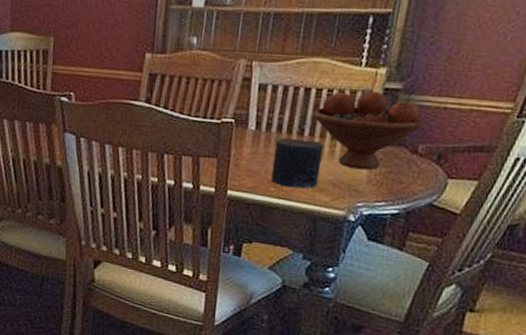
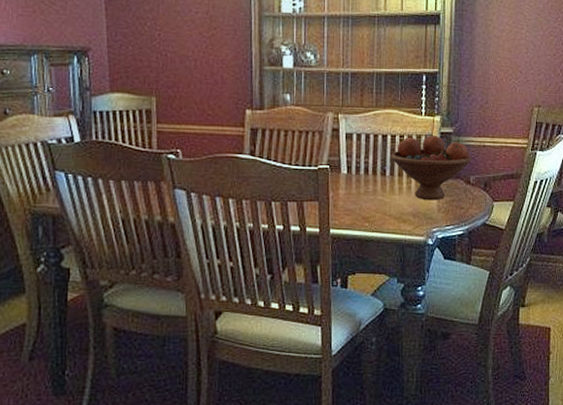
candle: present [270,138,324,189] -> none [364,179,402,221]

